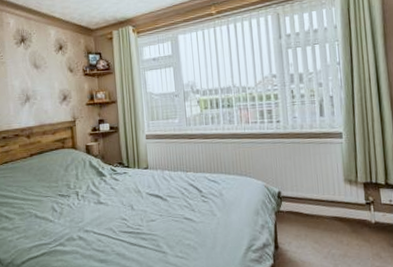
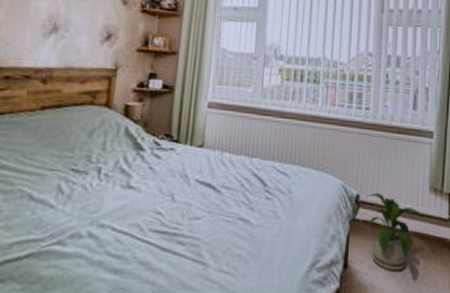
house plant: none [286,188,343,249] -> present [365,192,425,271]

